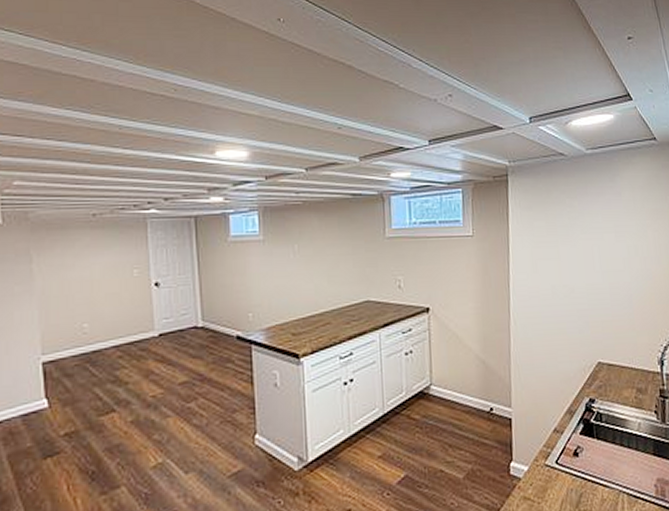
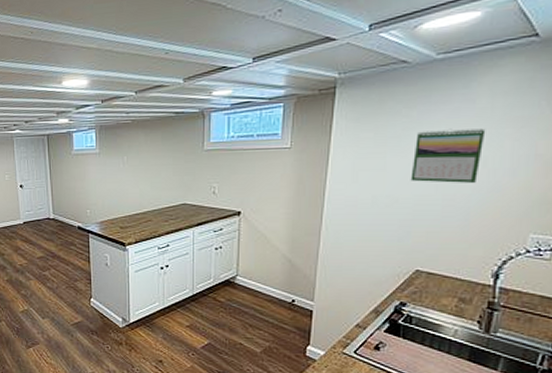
calendar: none [580,219,633,272] -> present [410,128,486,183]

